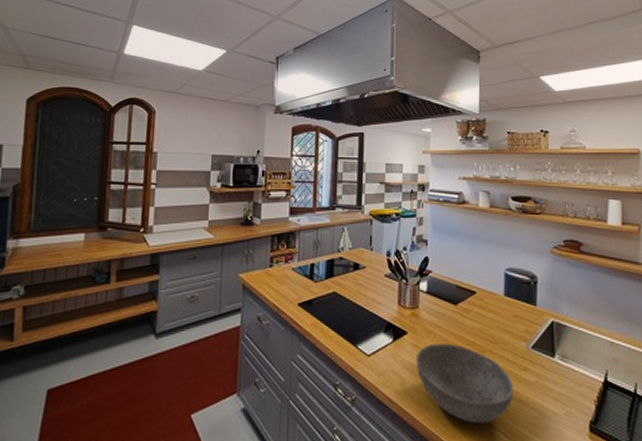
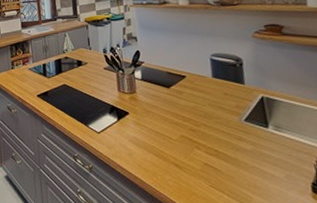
bowl: present [415,343,514,424] -> none [138,120,233,187]

